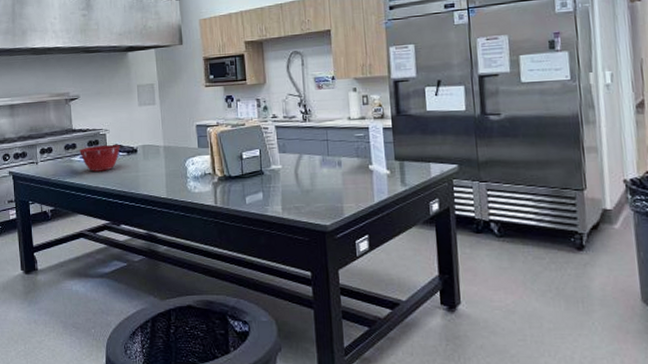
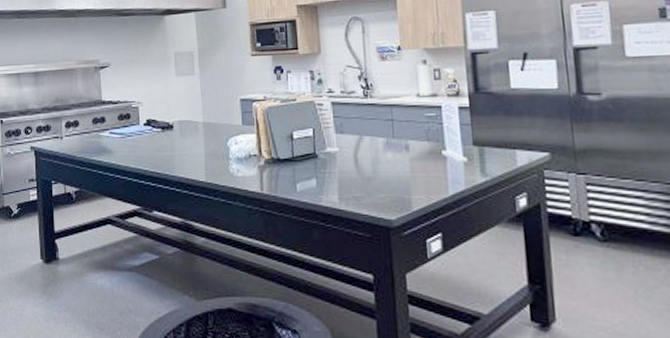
mixing bowl: present [80,145,120,172] -> none [109,120,154,149]

